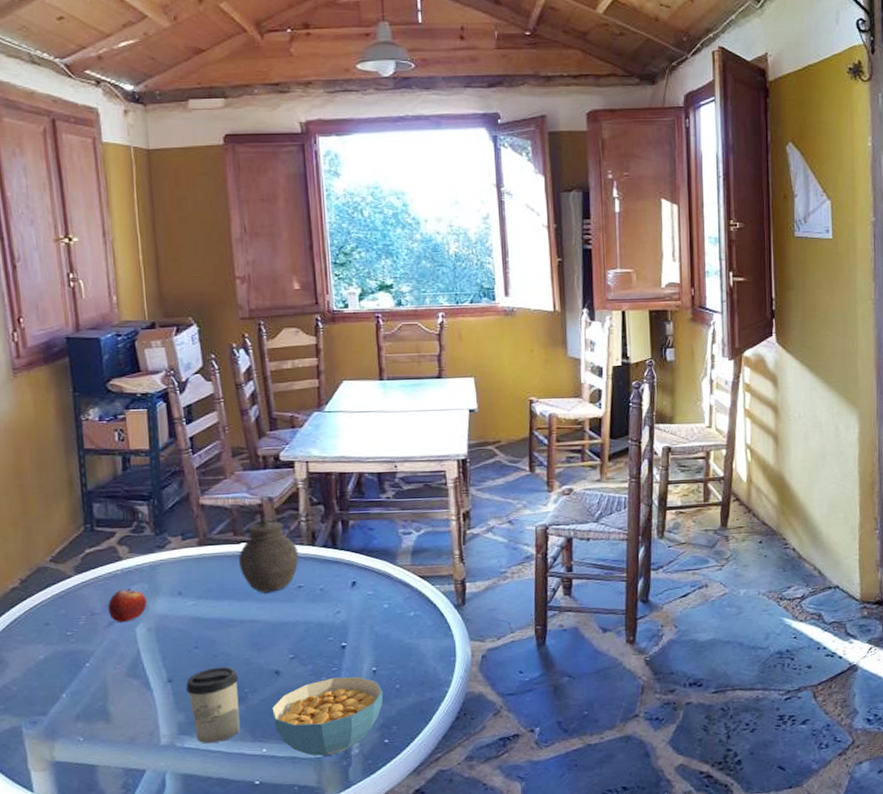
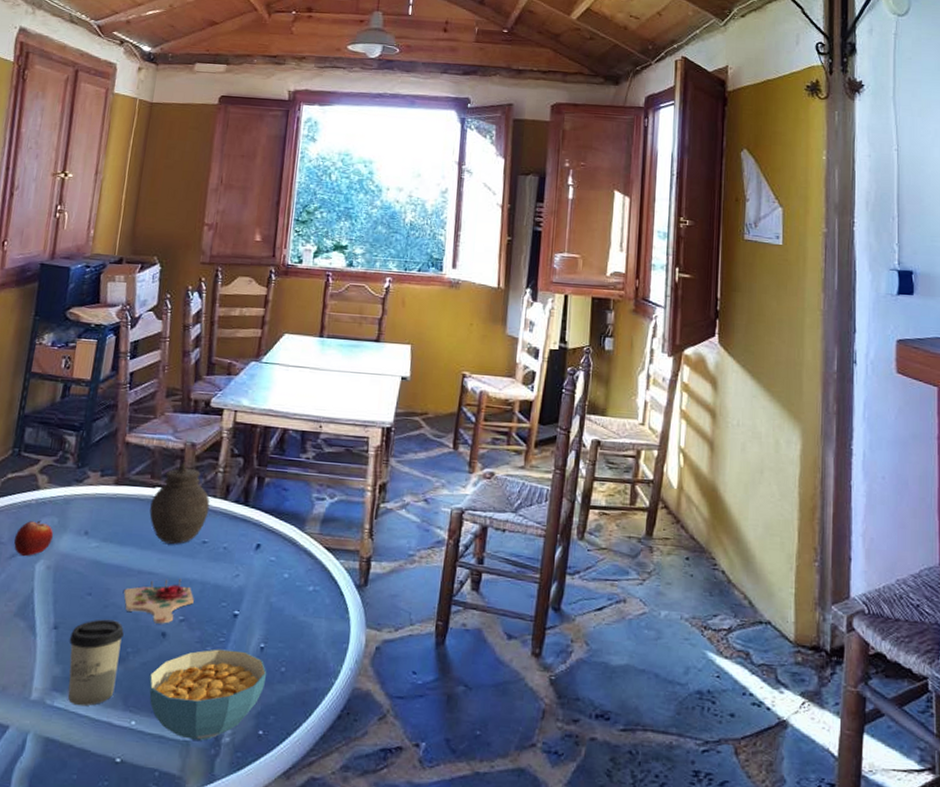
cutting board: none [230,622,301,664] -> present [124,578,194,624]

